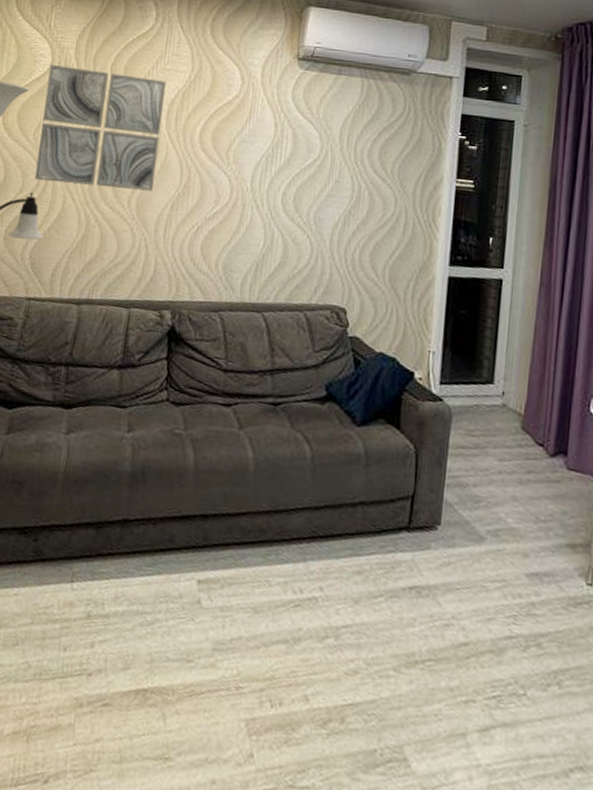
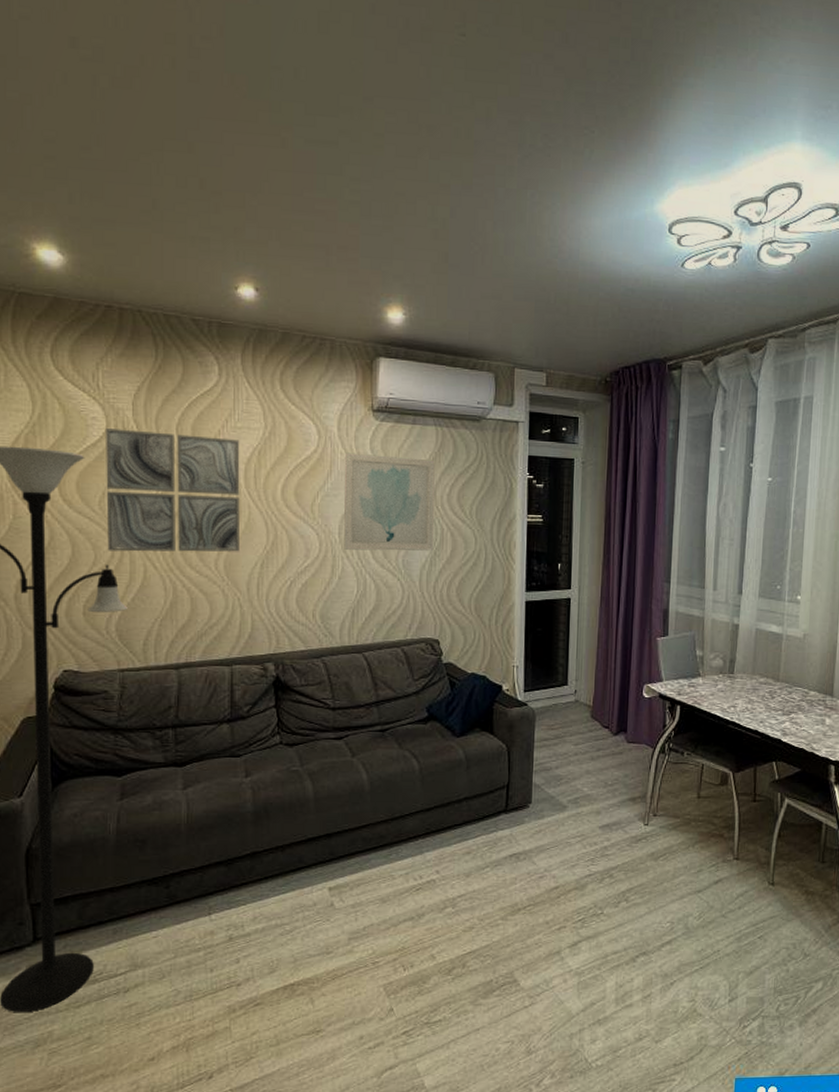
wall art: none [254,99,358,209] -> present [344,452,435,551]

